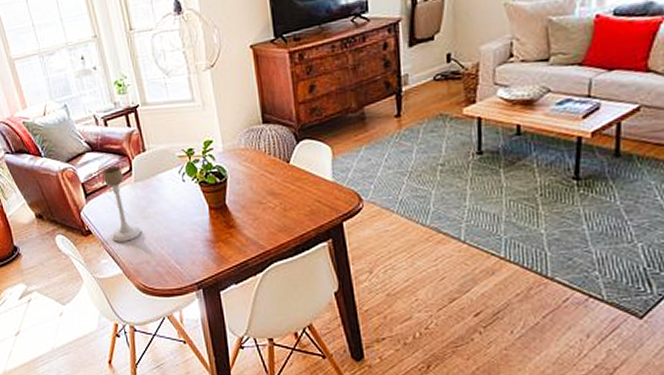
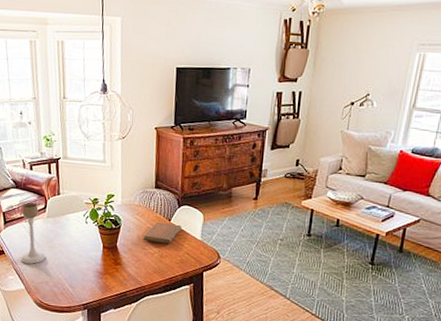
notebook: none [257,165,306,194] -> present [143,221,182,244]

